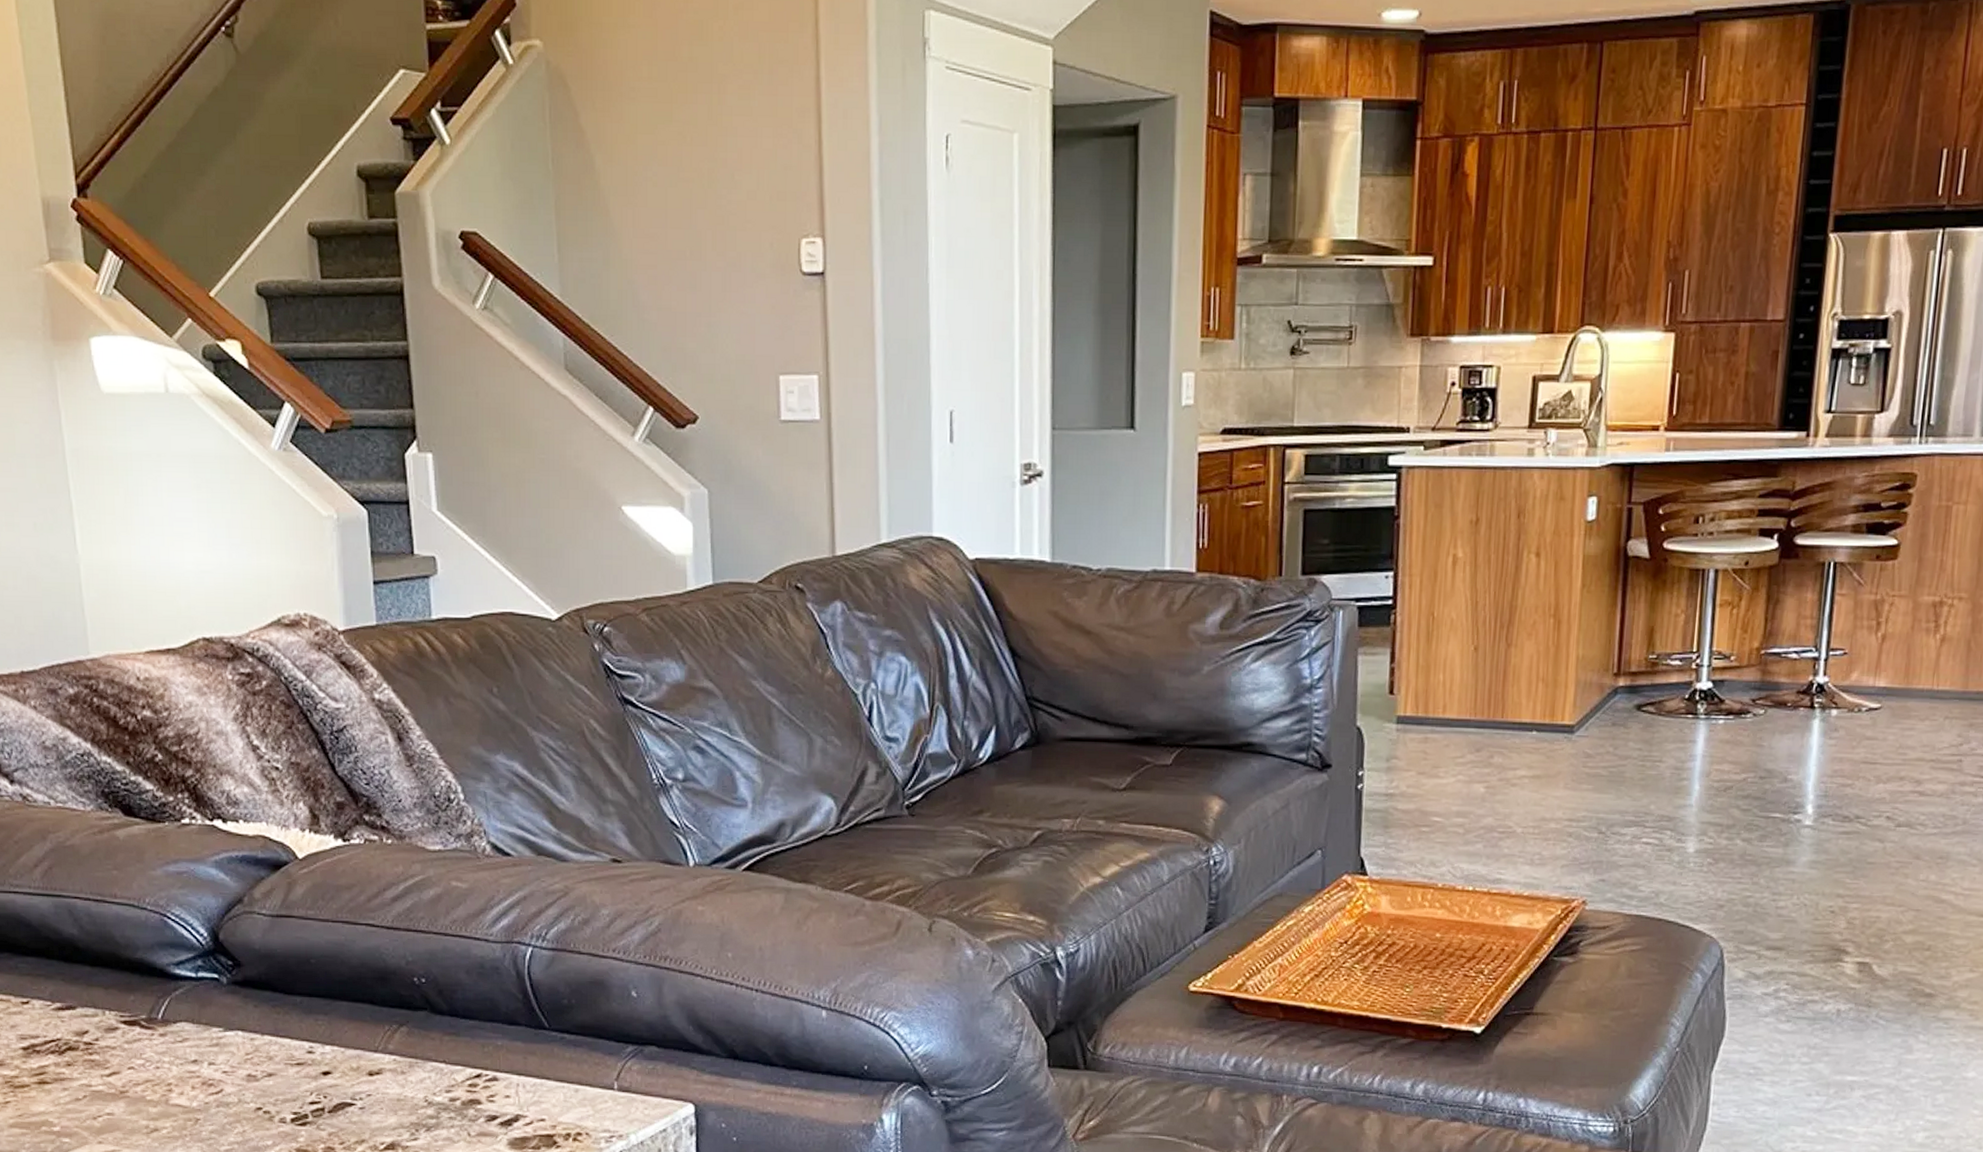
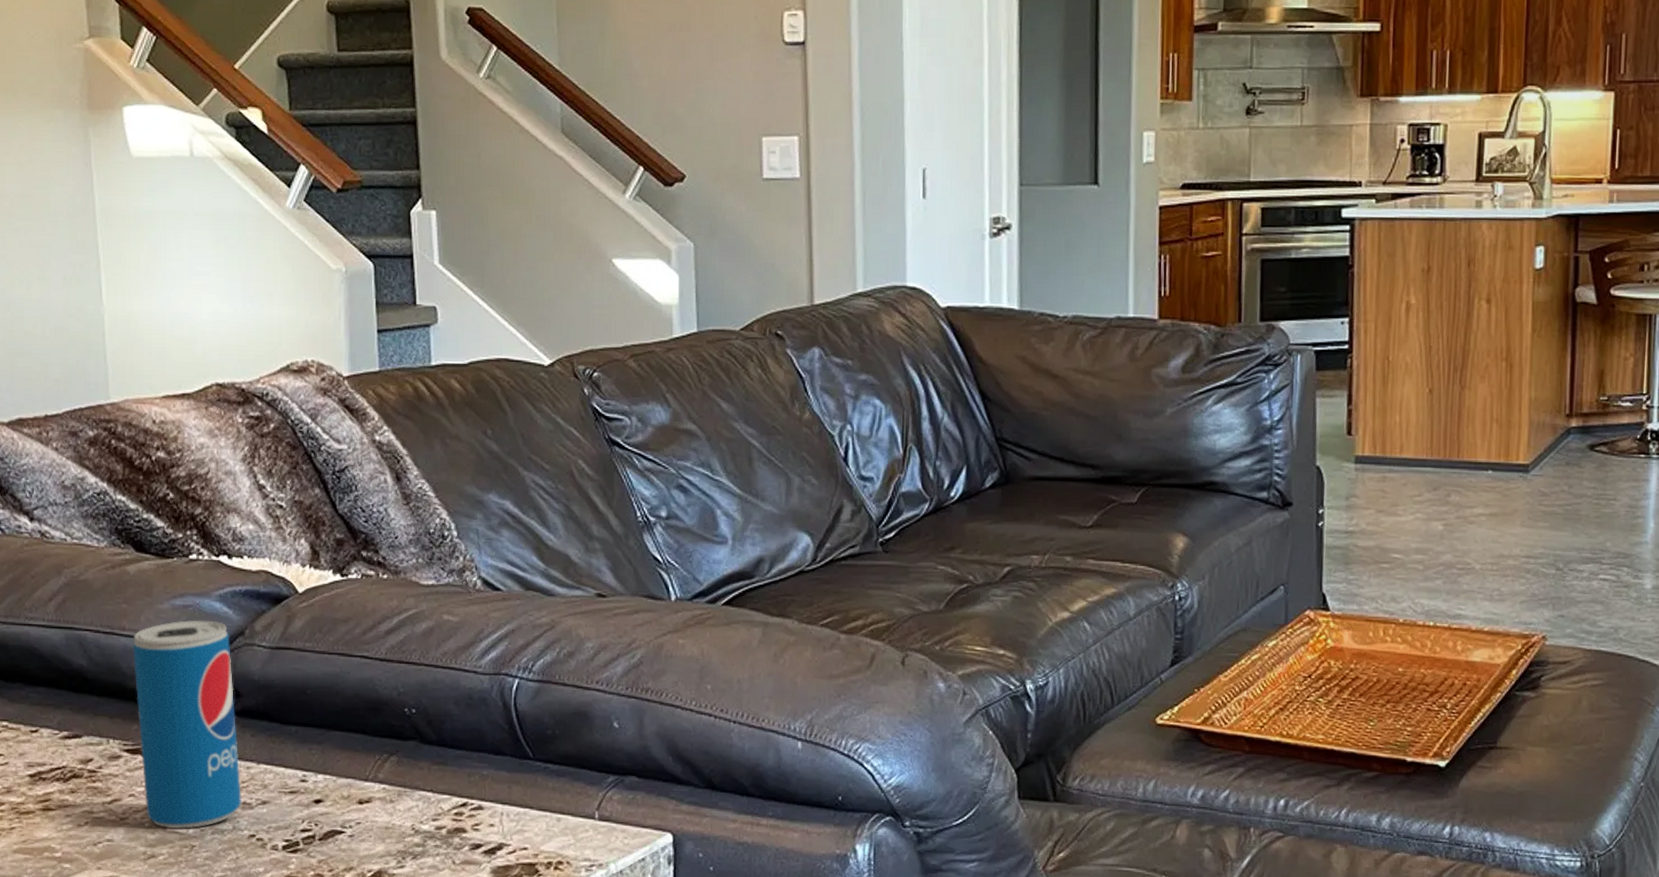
beverage can: none [125,887,246,1103] -> present [133,620,241,830]

